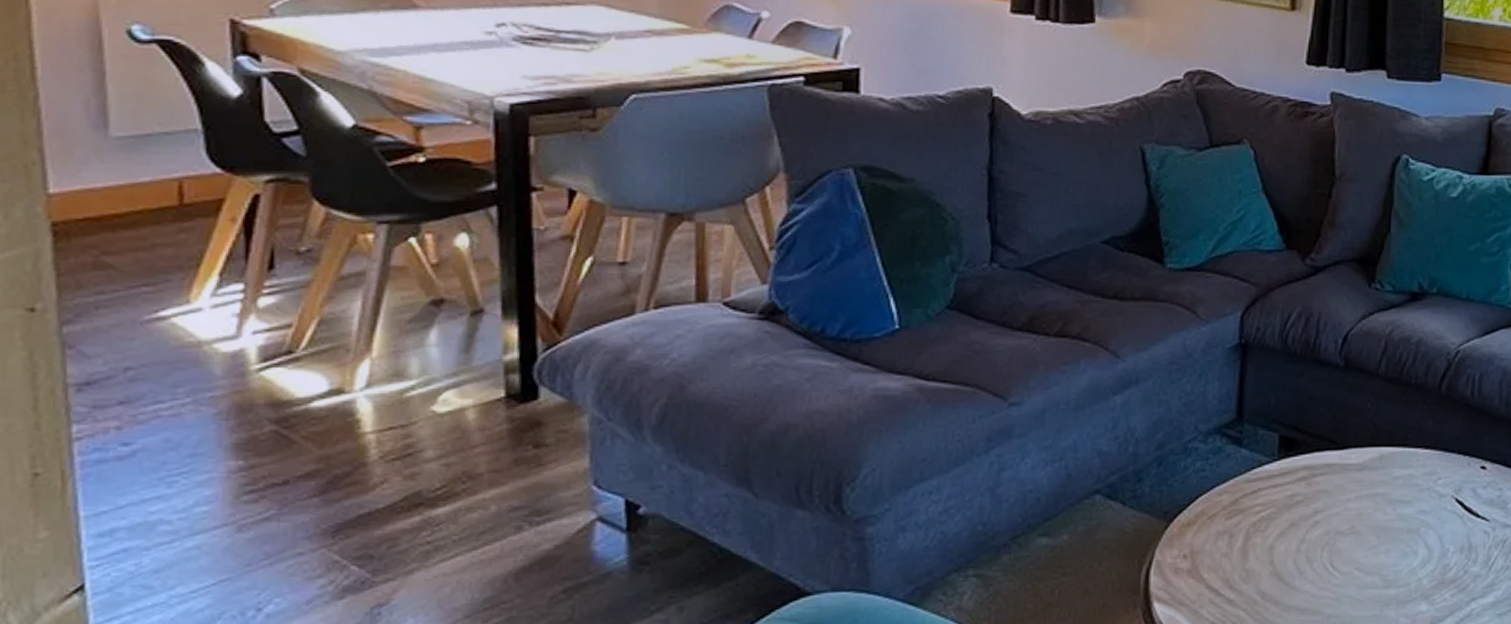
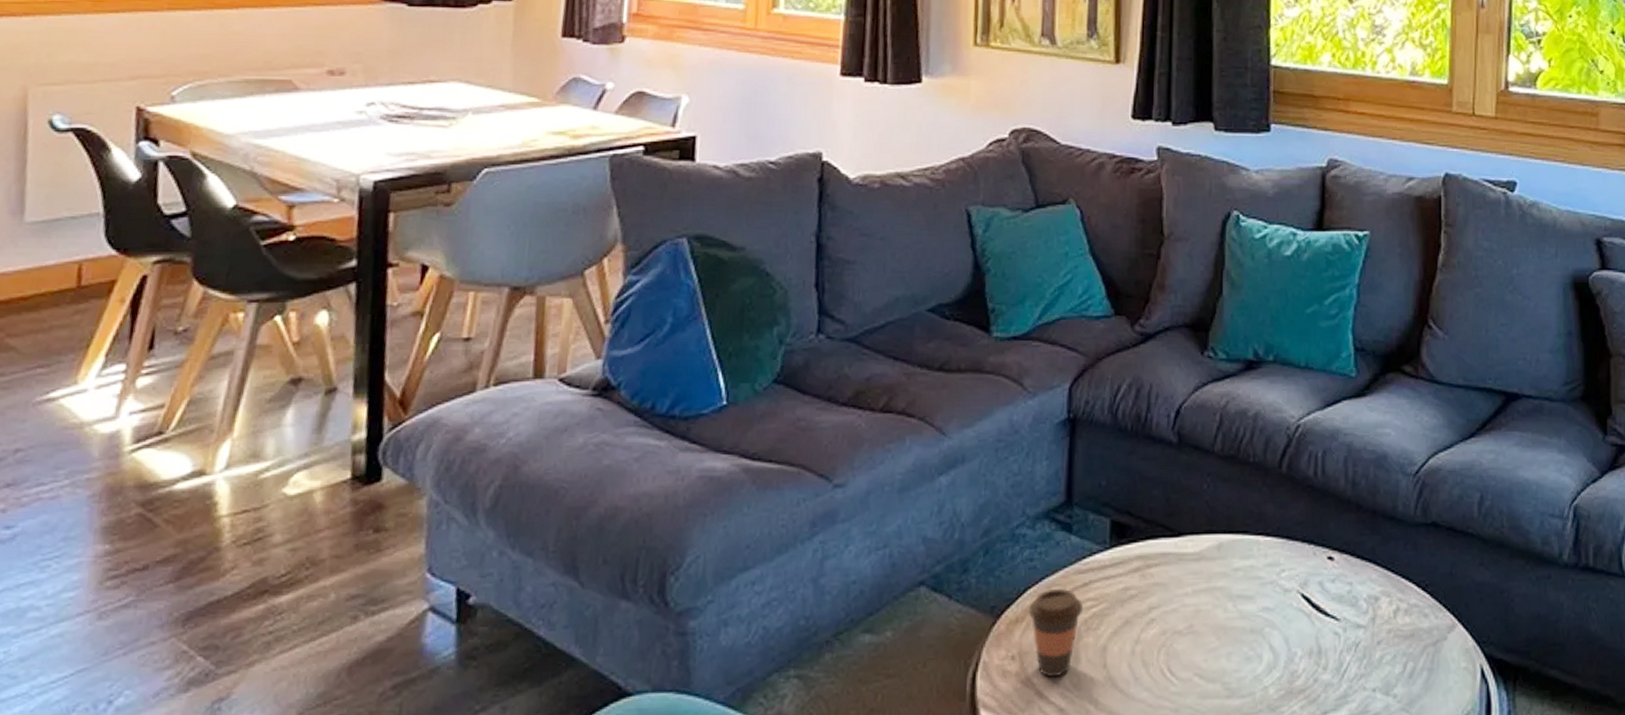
coffee cup: none [1199,495,1253,572] -> present [1028,588,1084,676]

